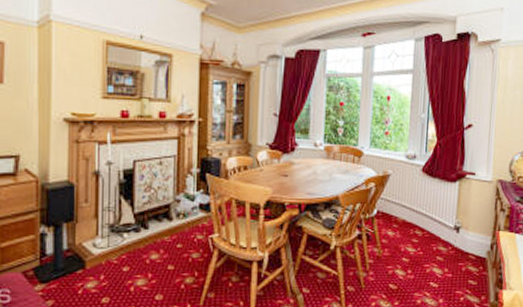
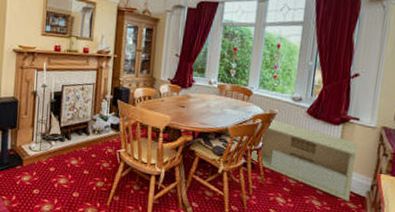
storage bench: none [364,181,475,265] -> present [250,119,357,201]

